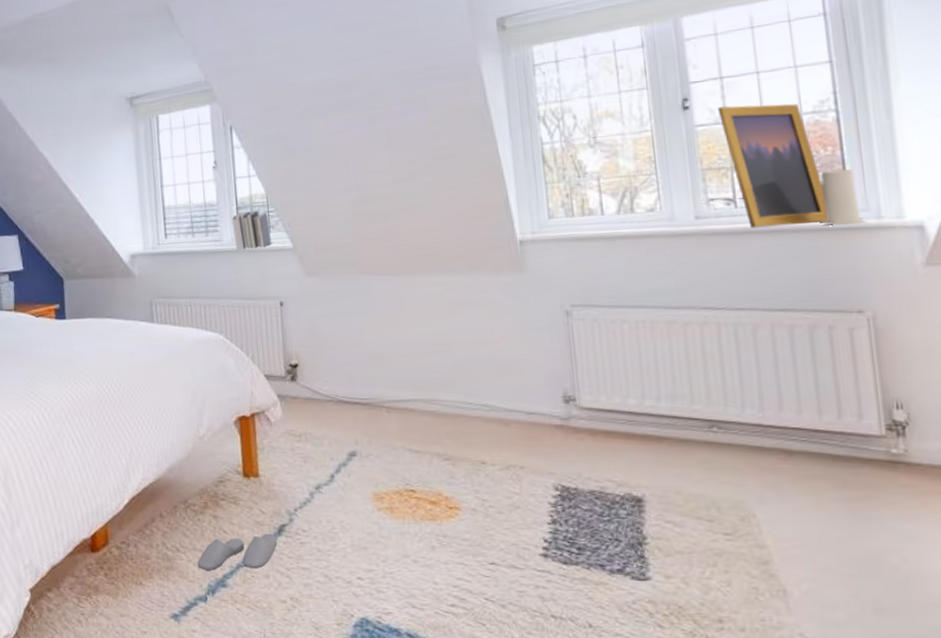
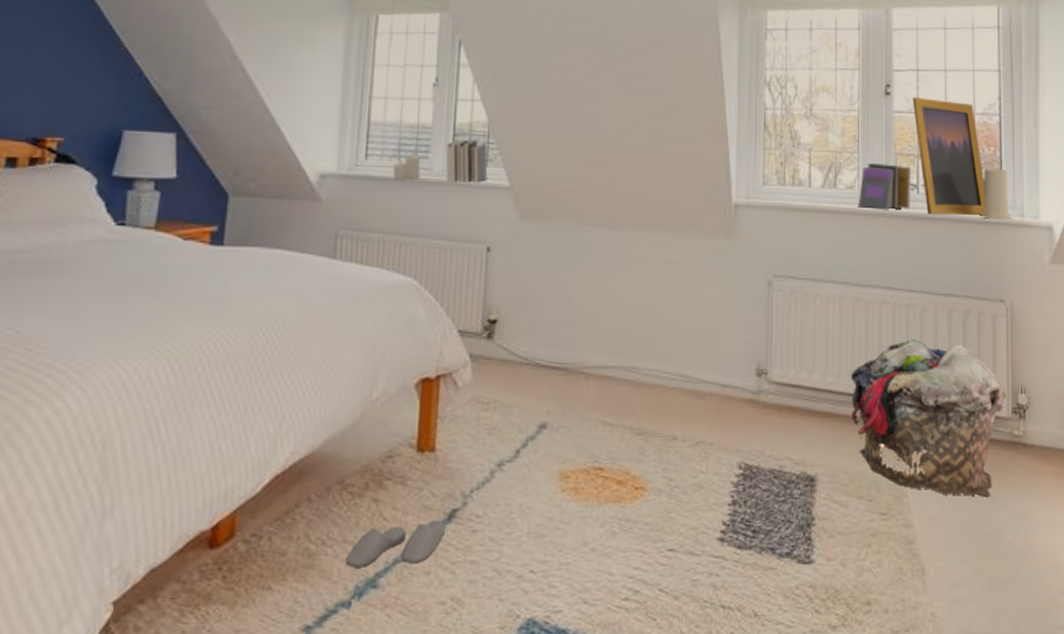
candle: none [189,227,213,254] -> present [393,151,421,182]
books: none [661,180,728,230] -> present [858,163,912,211]
laundry basket: none [672,357,877,519] -> present [851,338,1007,497]

